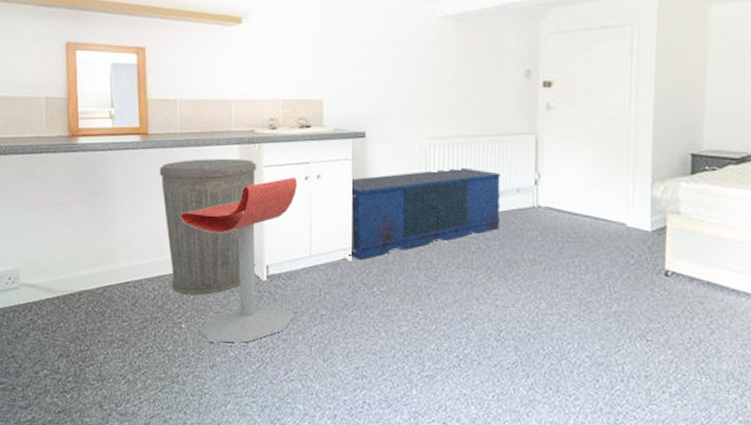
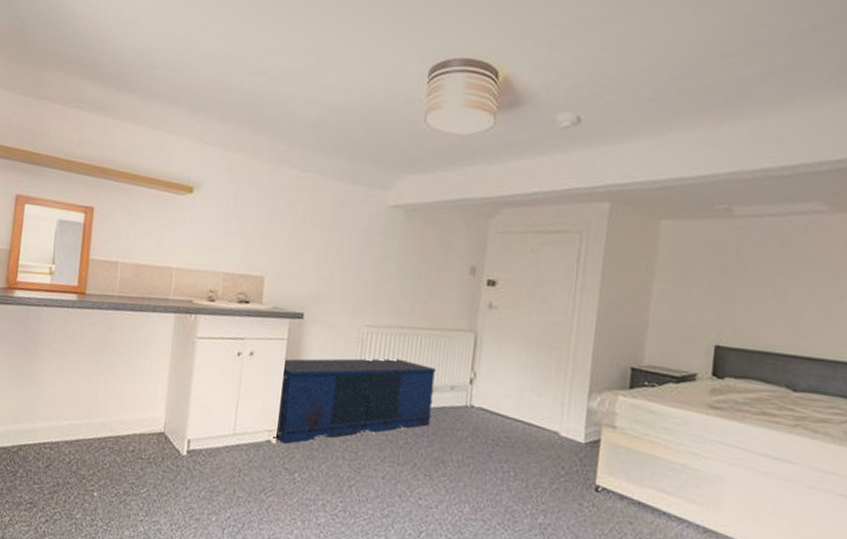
trash can: present [159,158,256,295] -> none [89,323,190,464]
stool: present [180,177,297,343] -> none [106,351,229,519]

